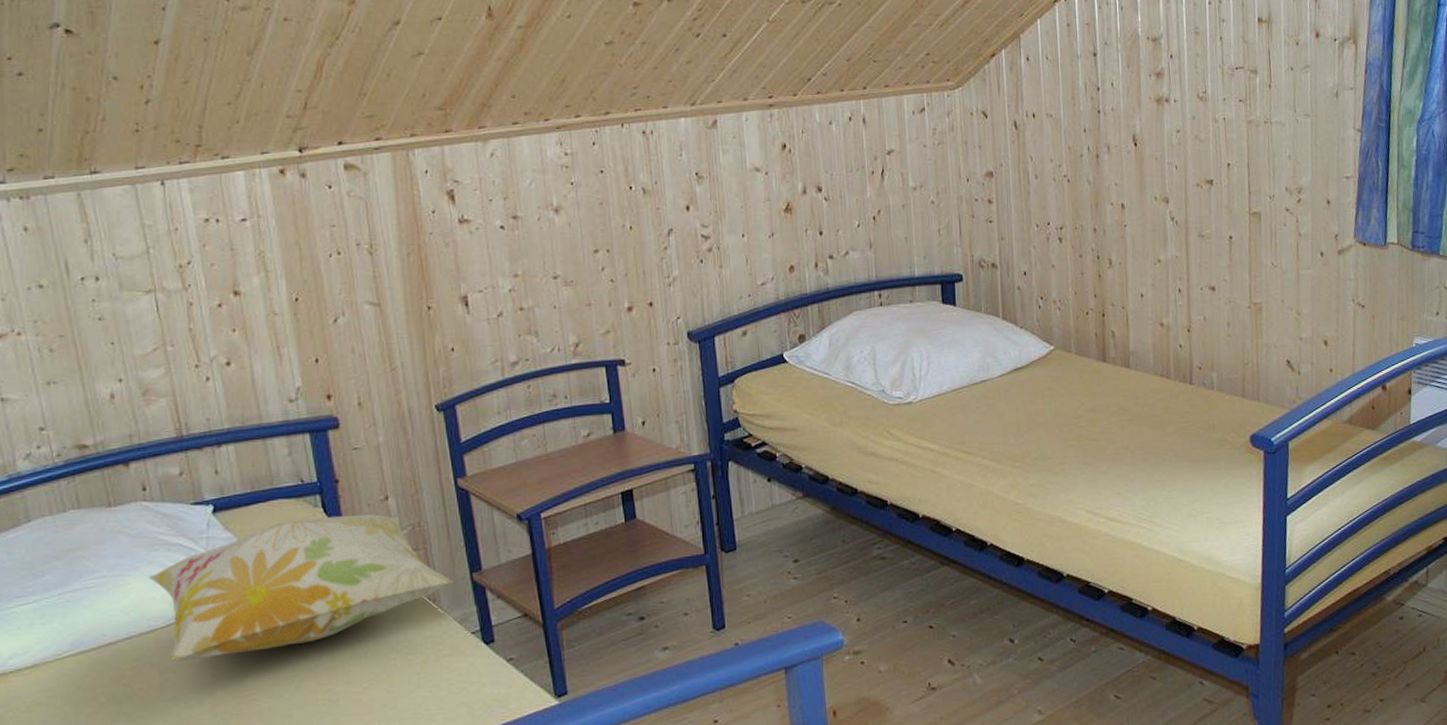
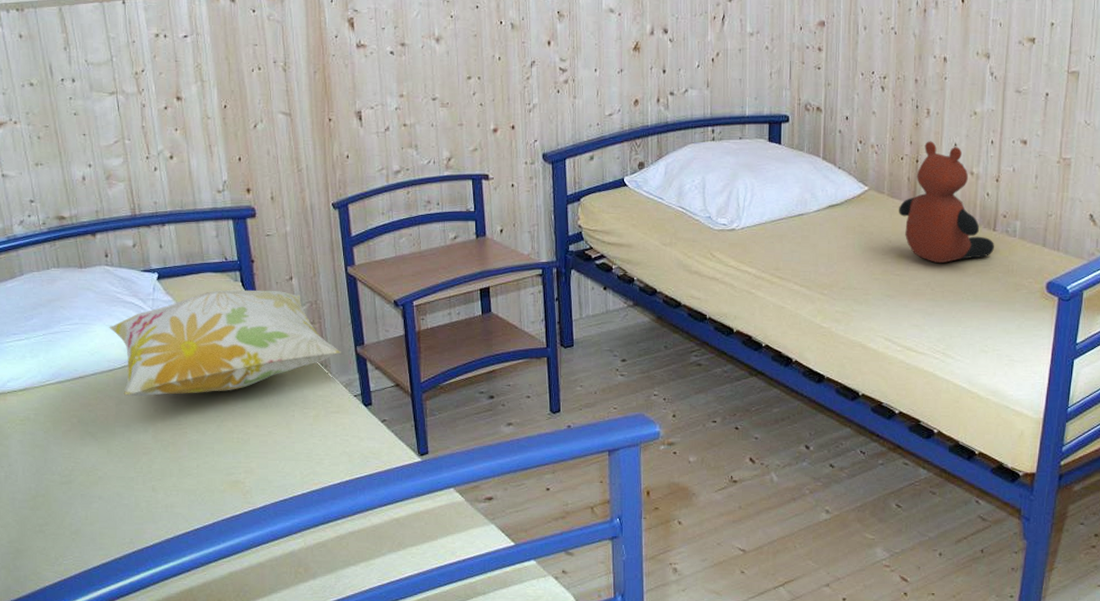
teddy bear: none [1088,293,1193,423] -> present [899,141,995,263]

